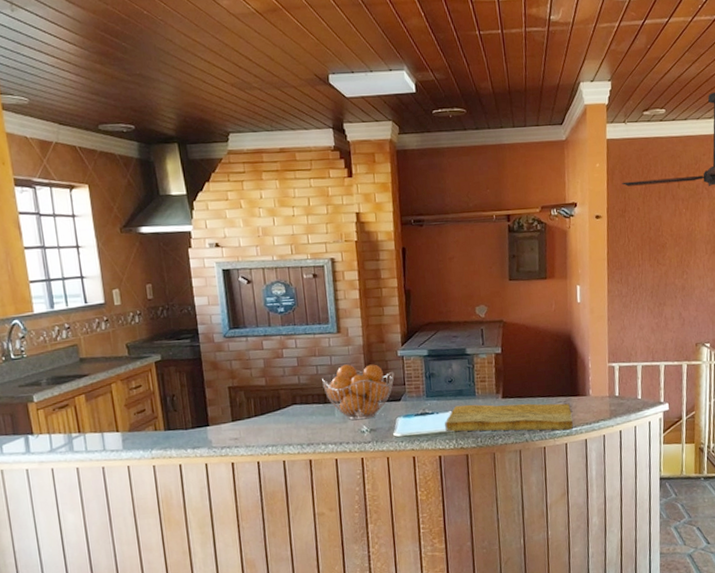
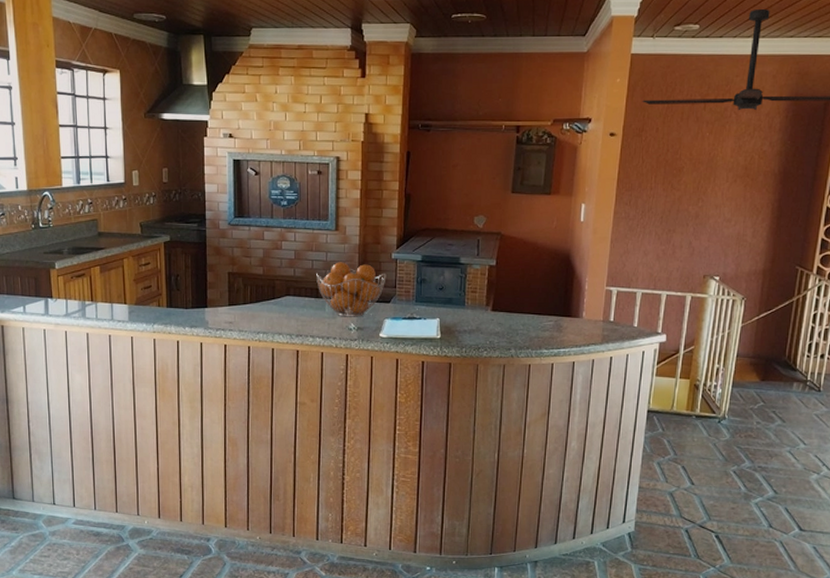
cutting board: present [445,403,573,432] -> none [431,313,562,351]

